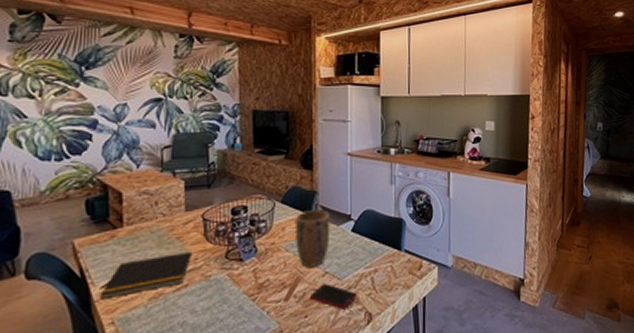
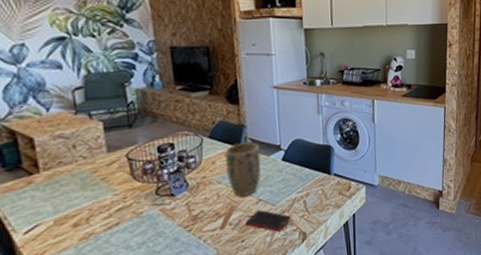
notepad: present [100,251,193,299] -> none [24,190,121,244]

